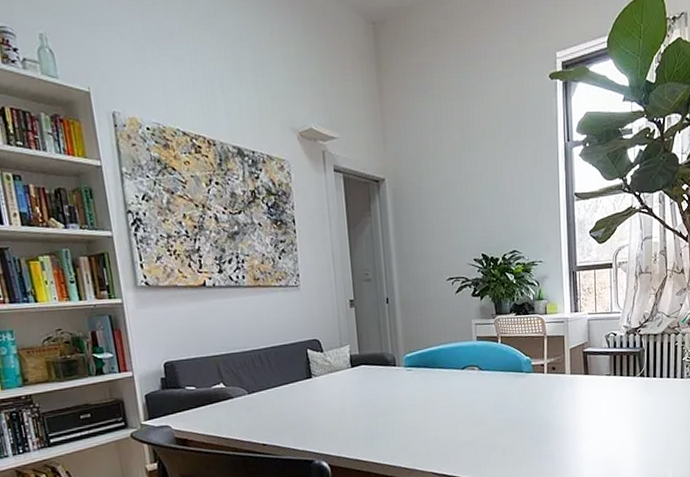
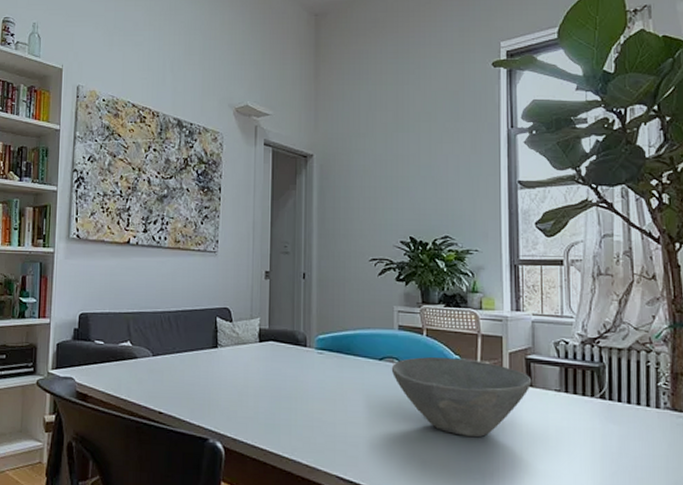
bowl: none [472,358,588,423] -> present [391,357,532,438]

